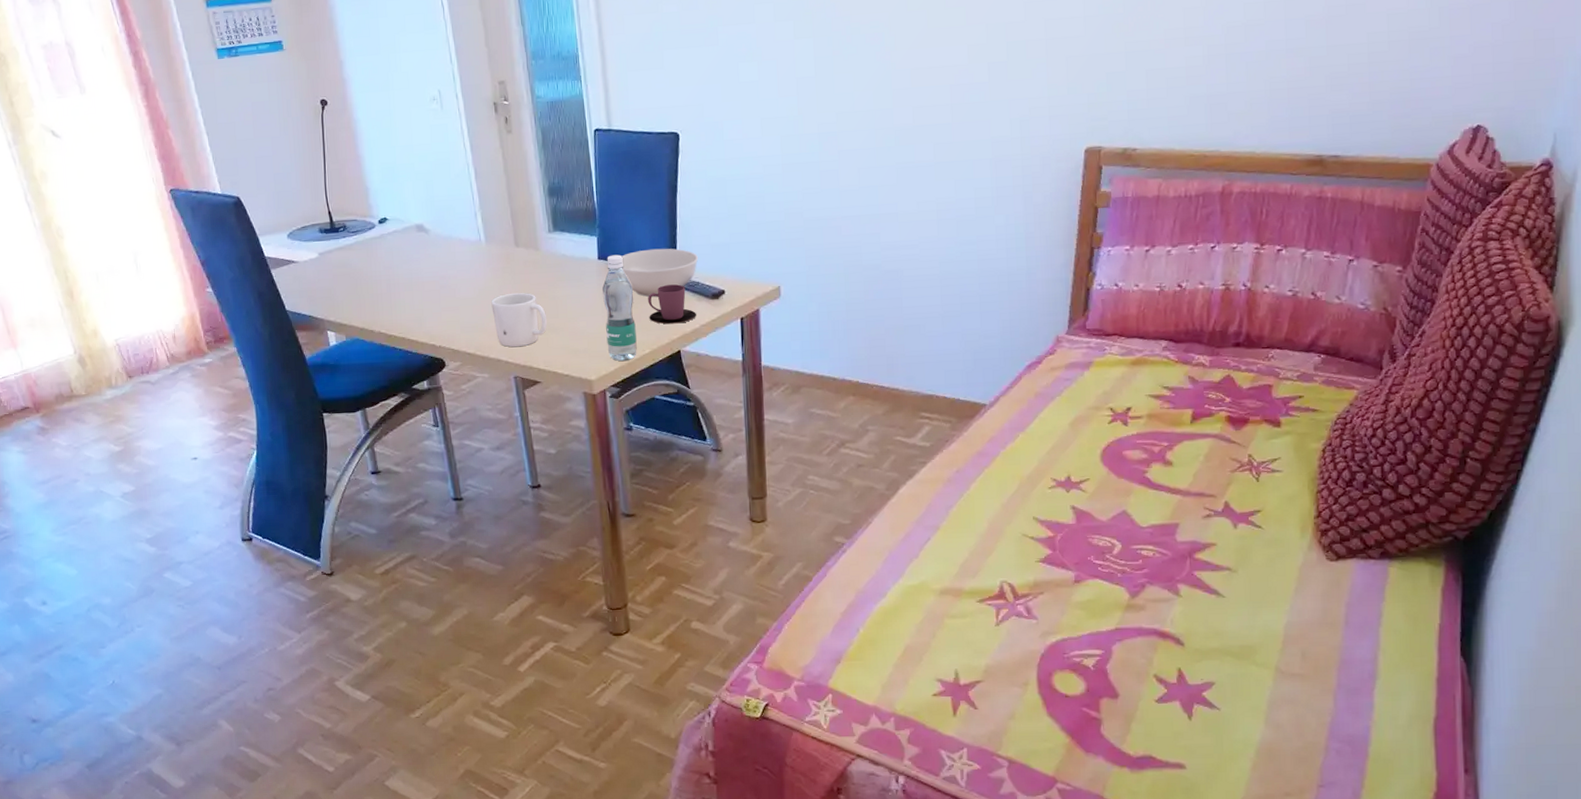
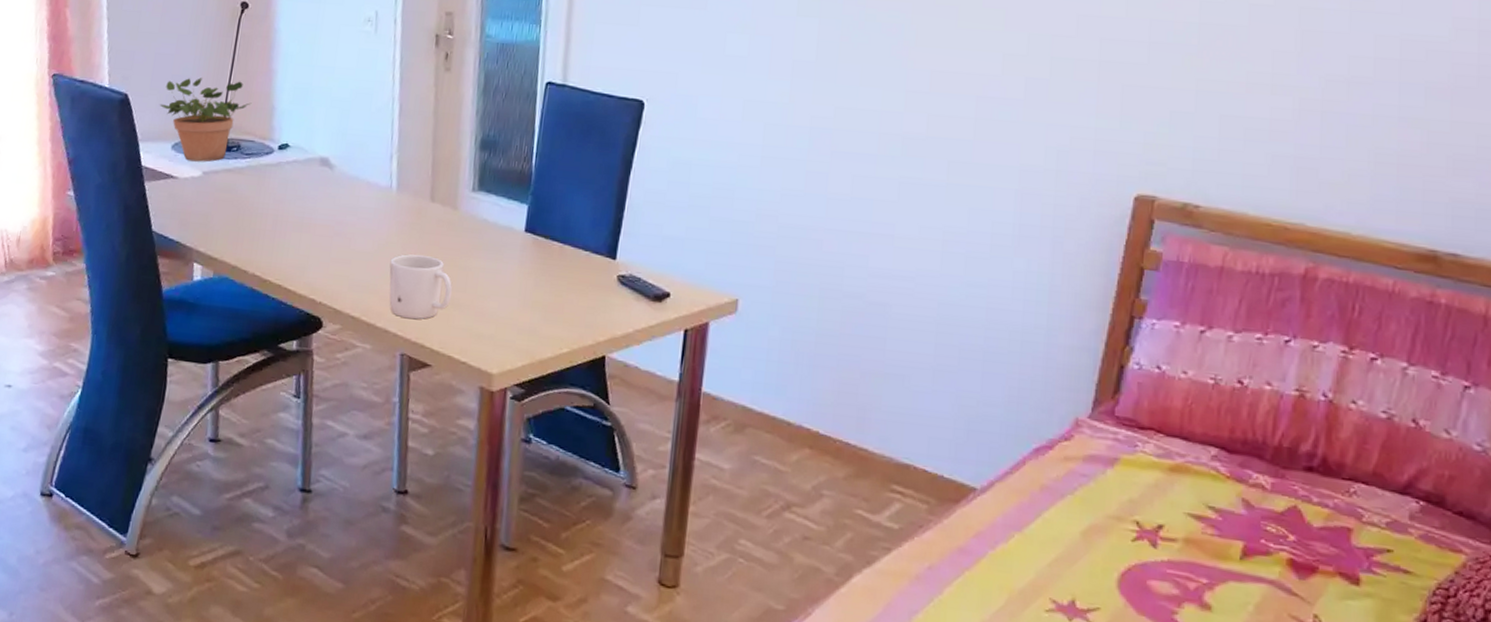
potted plant: none [269,170,348,246] -> present [159,78,252,163]
bottle: present [602,254,637,362] -> none [517,229,560,358]
bowl: present [621,248,699,297] -> none [551,229,645,286]
cup: present [648,284,696,325] -> none [574,275,632,324]

